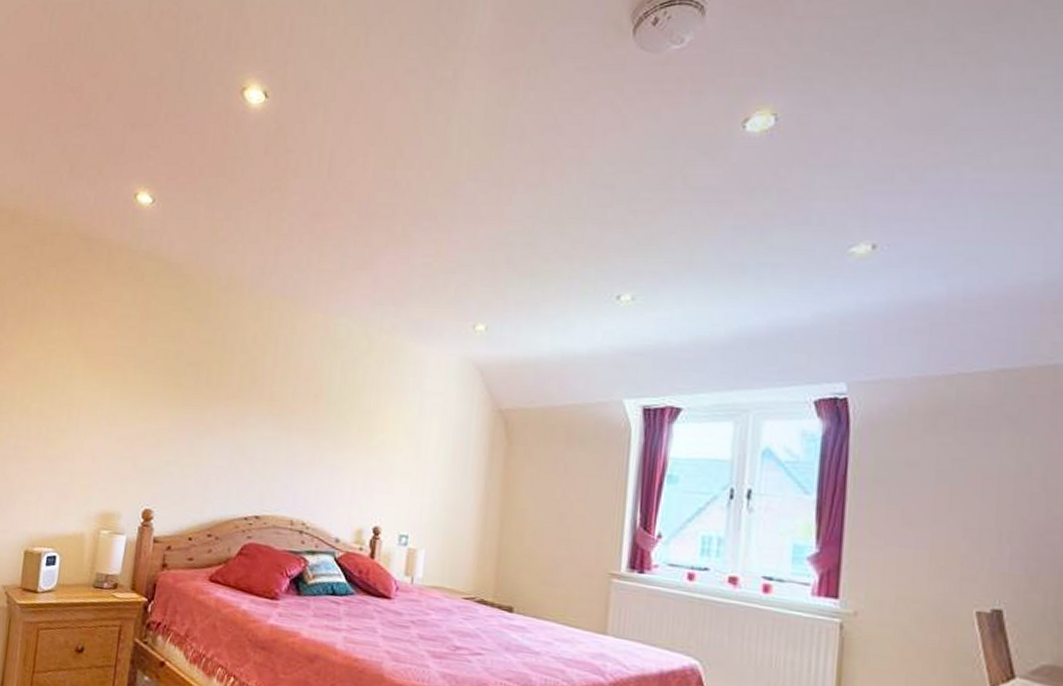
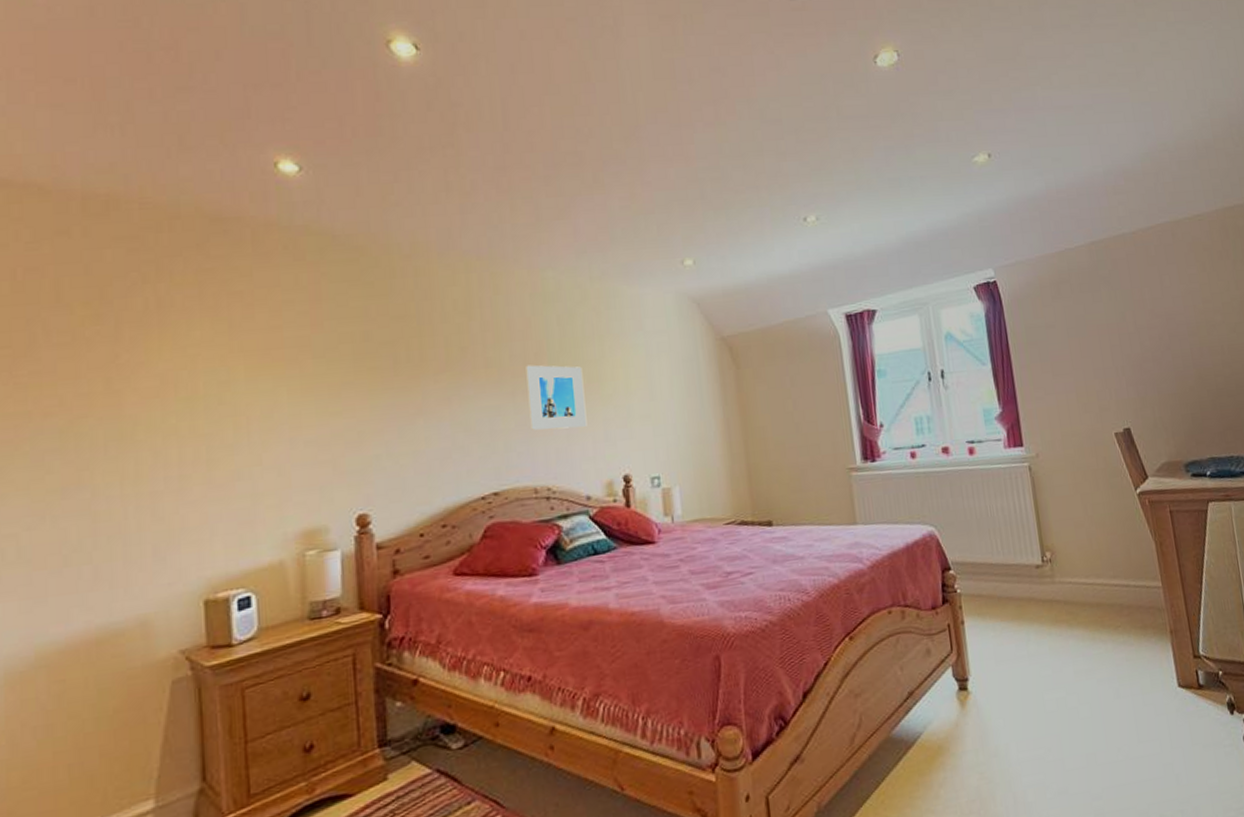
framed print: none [298,404,355,472] -> present [526,365,587,430]

